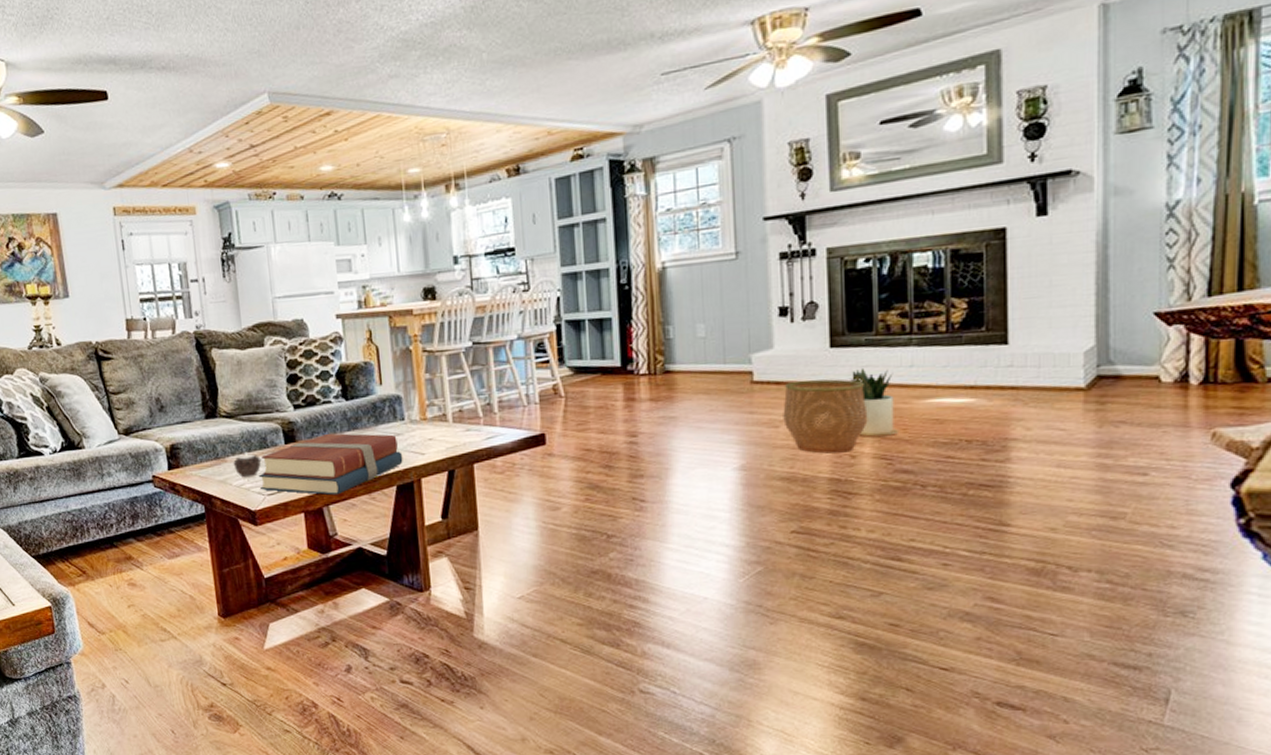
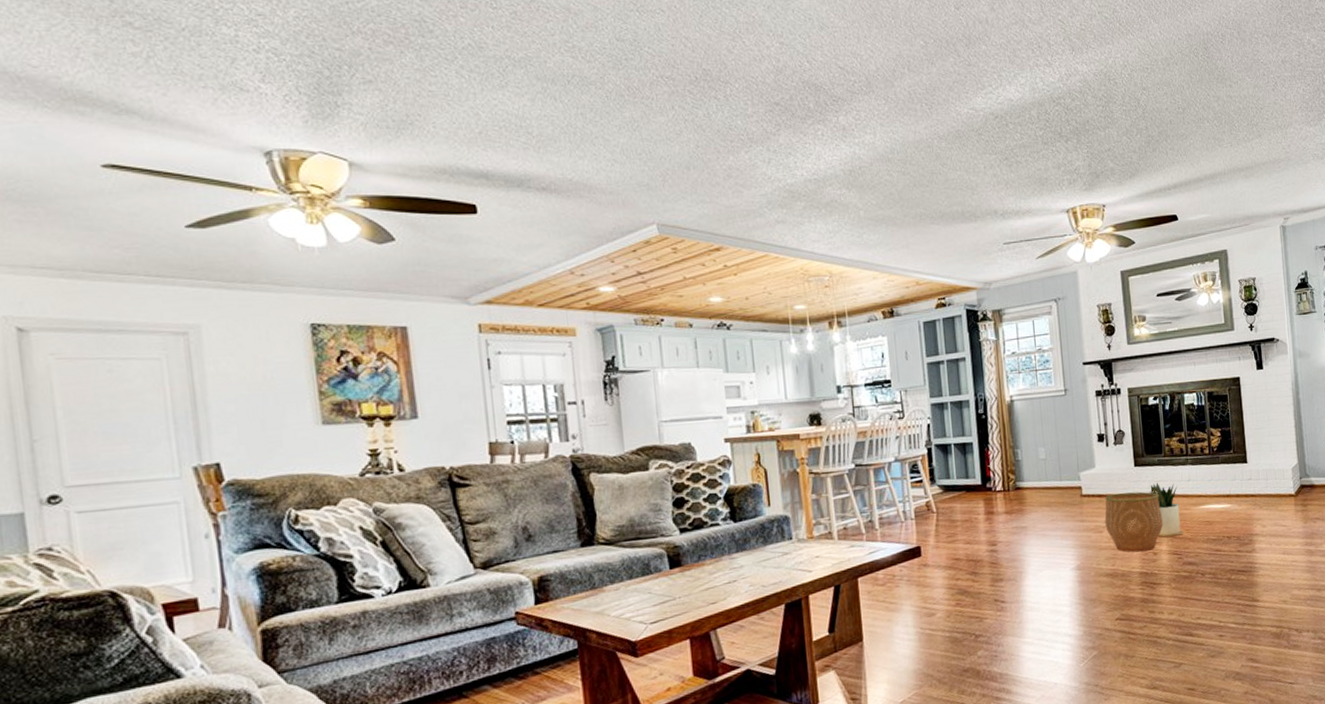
candle: present [233,453,262,479] -> none [612,580,644,609]
books: present [259,433,403,496] -> none [641,553,791,619]

